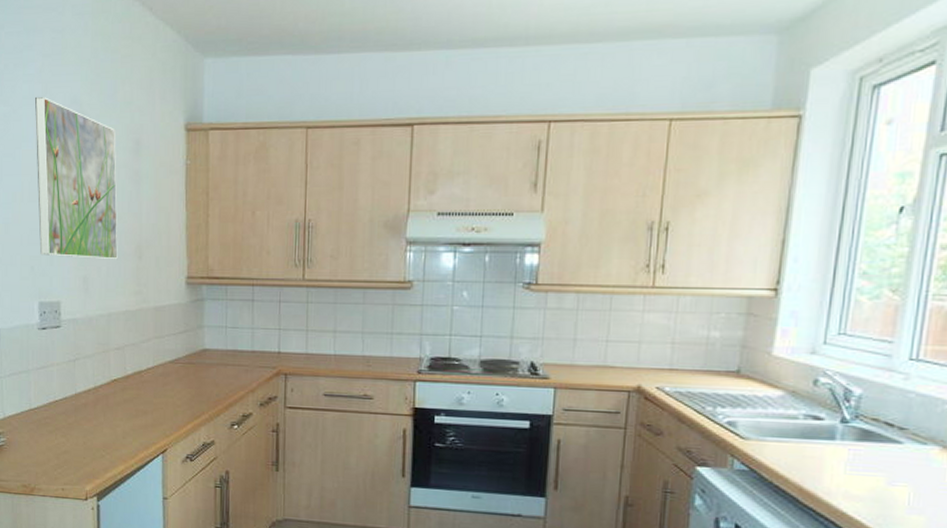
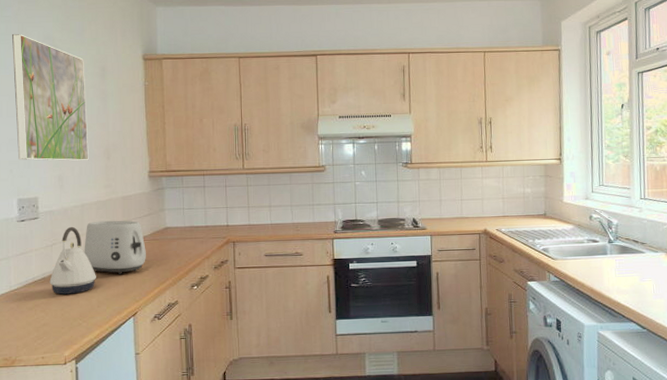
kettle: none [71,339,122,420] -> present [49,226,96,295]
toaster: none [109,335,180,403] -> present [84,220,146,275]

